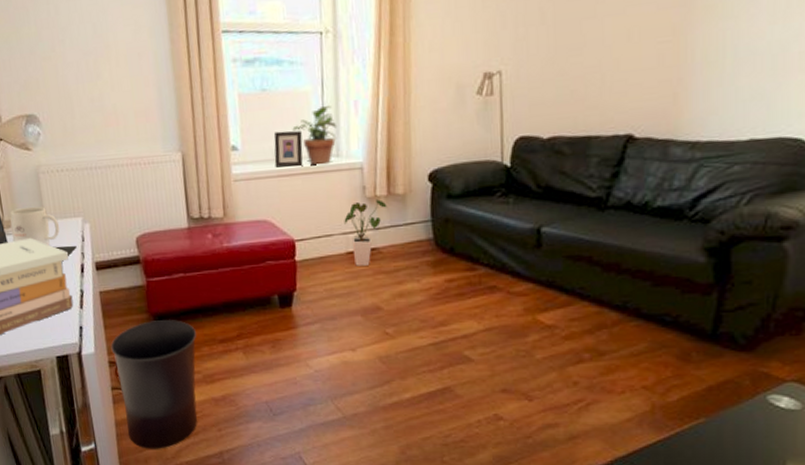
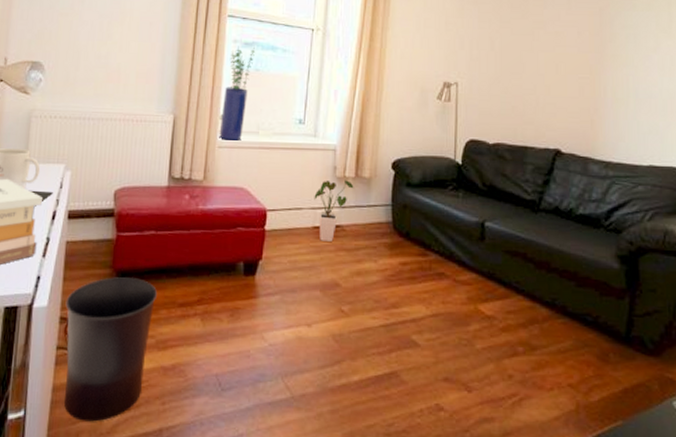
vase: none [231,62,259,172] -> present [219,45,255,141]
picture frame: present [273,130,303,168] -> none [258,108,286,142]
potted plant: present [292,106,338,166] -> none [278,91,318,143]

